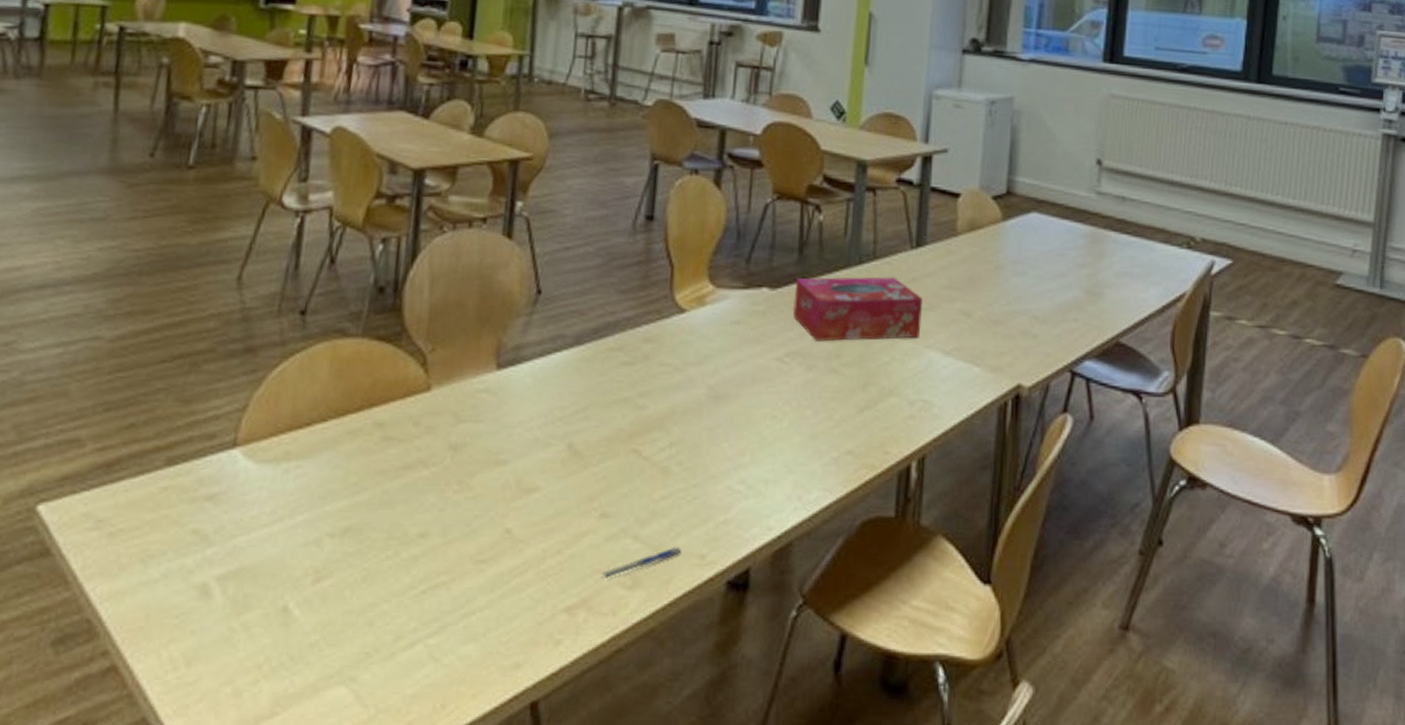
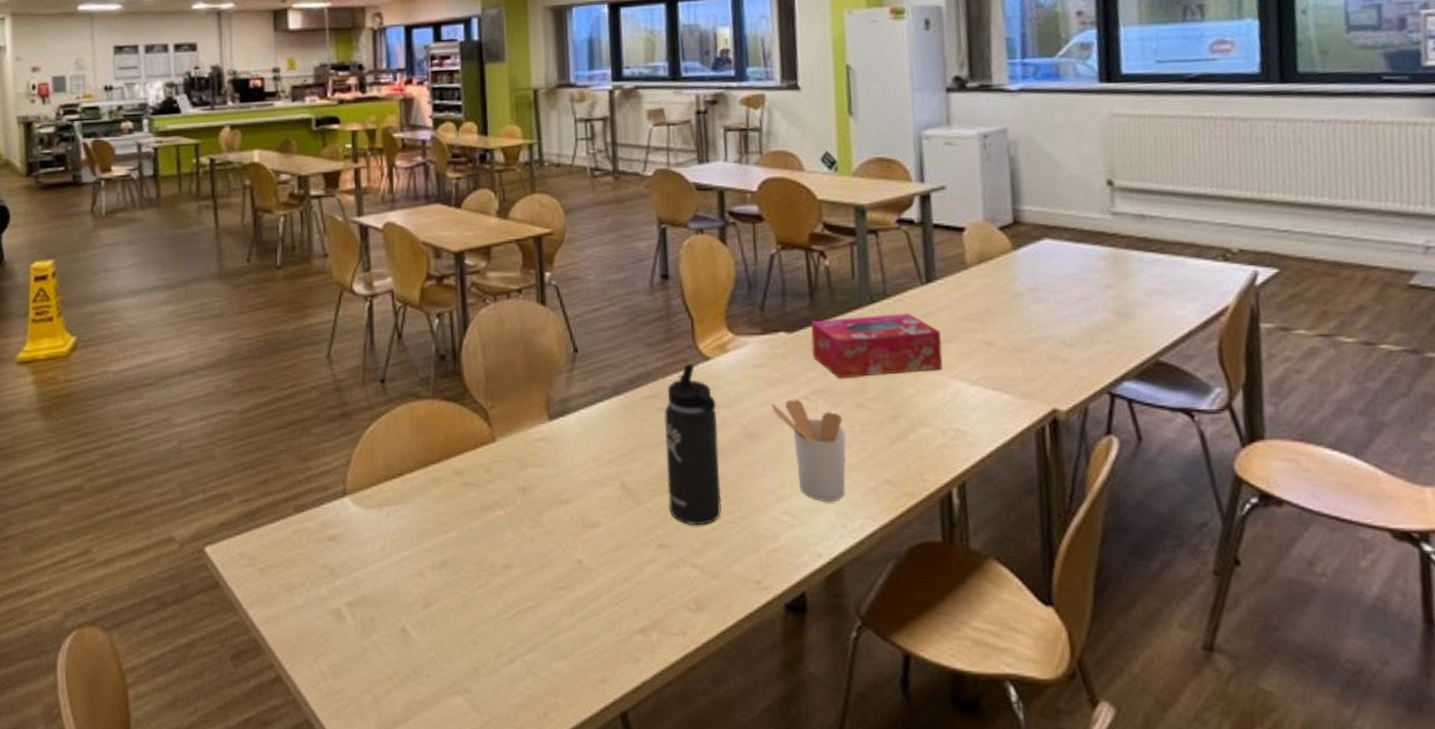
pen: present [601,546,682,580] -> none [667,573,738,604]
thermos bottle: none [617,315,686,494] -> present [663,364,722,526]
utensil holder: none [743,360,815,472] -> present [771,398,846,502]

